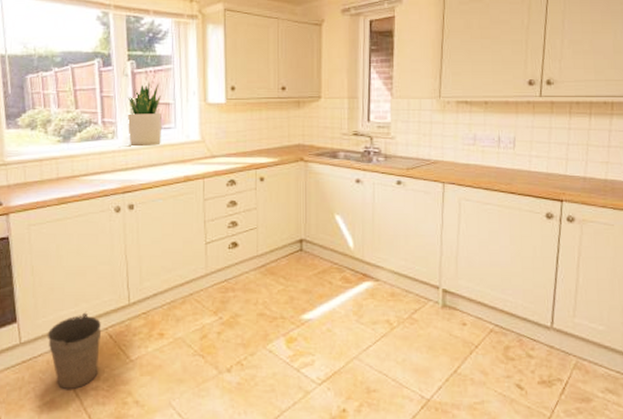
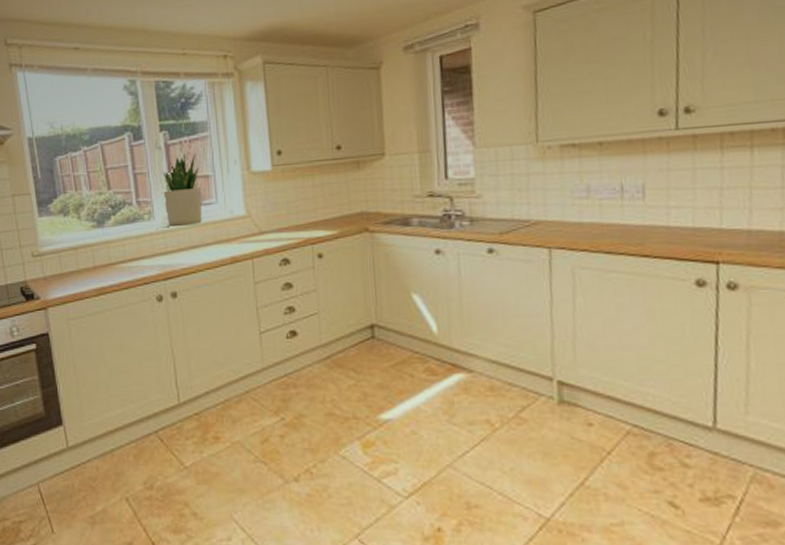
bucket: present [47,312,101,389] -> none [94,413,151,498]

